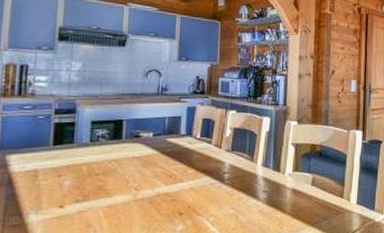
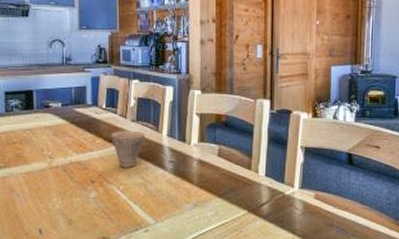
cup: none [204,160,240,199] -> present [111,130,146,168]

